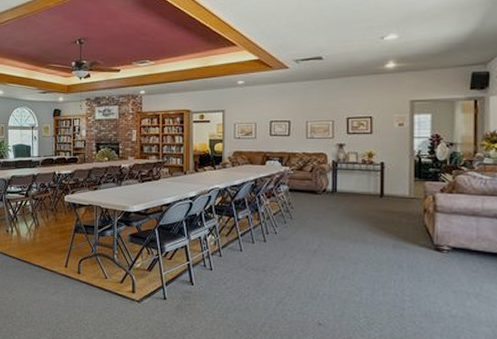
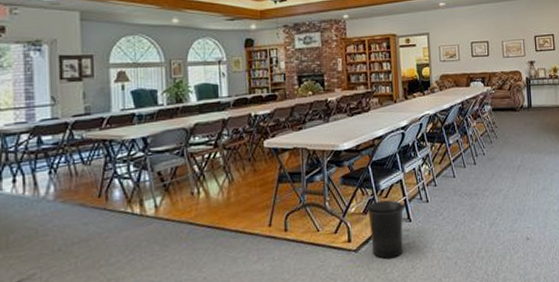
waste bin: none [151,262,186,315] -> present [366,200,403,259]

